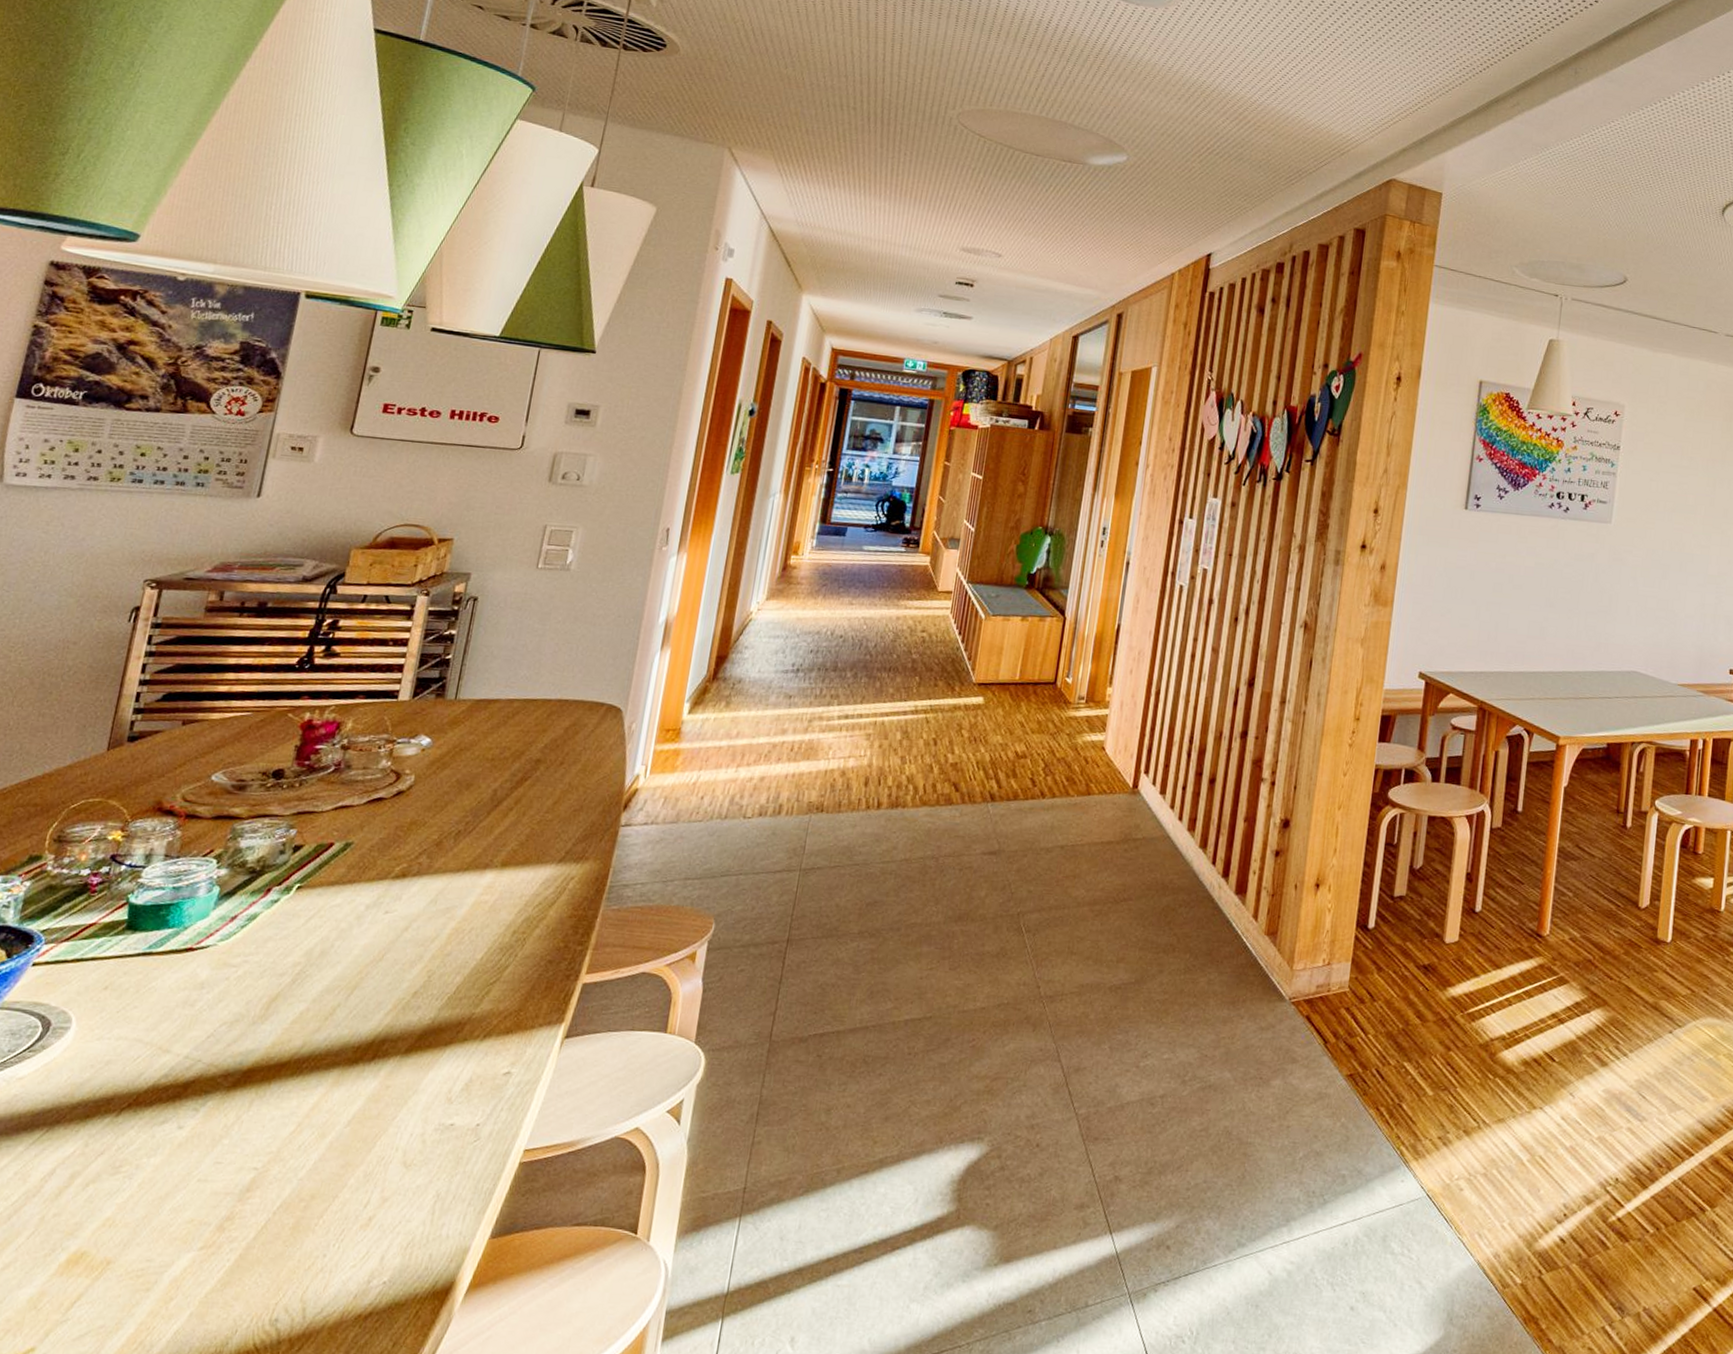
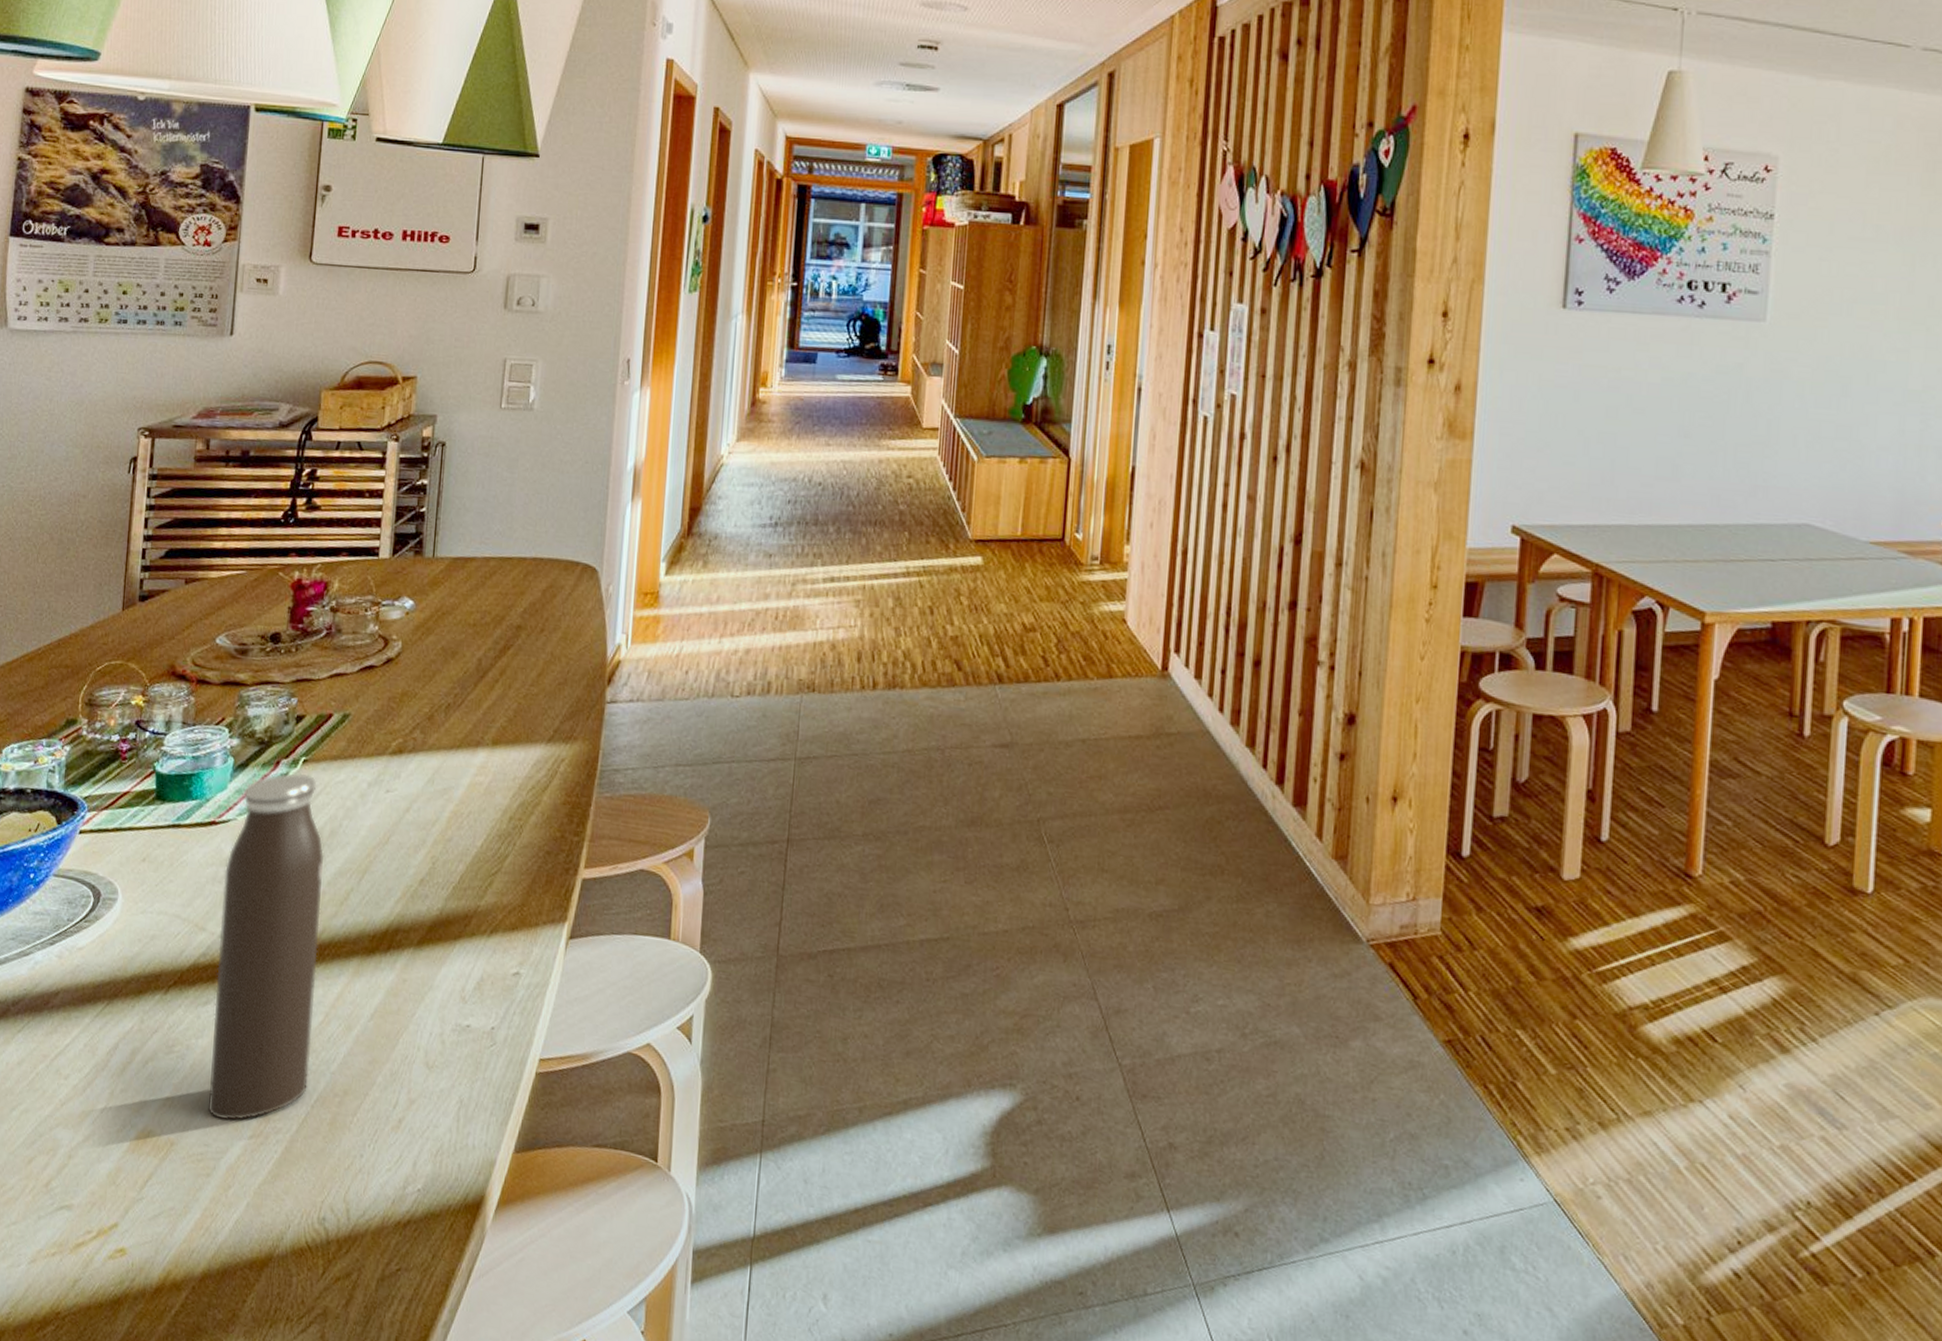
water bottle: none [153,899,312,1235] -> present [207,773,325,1121]

